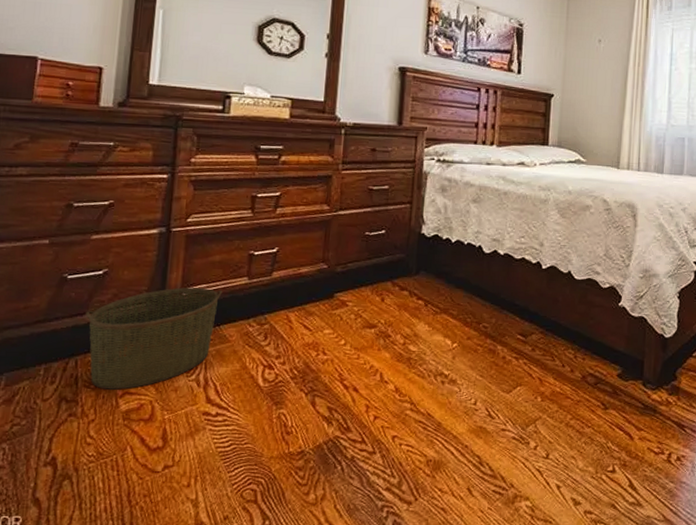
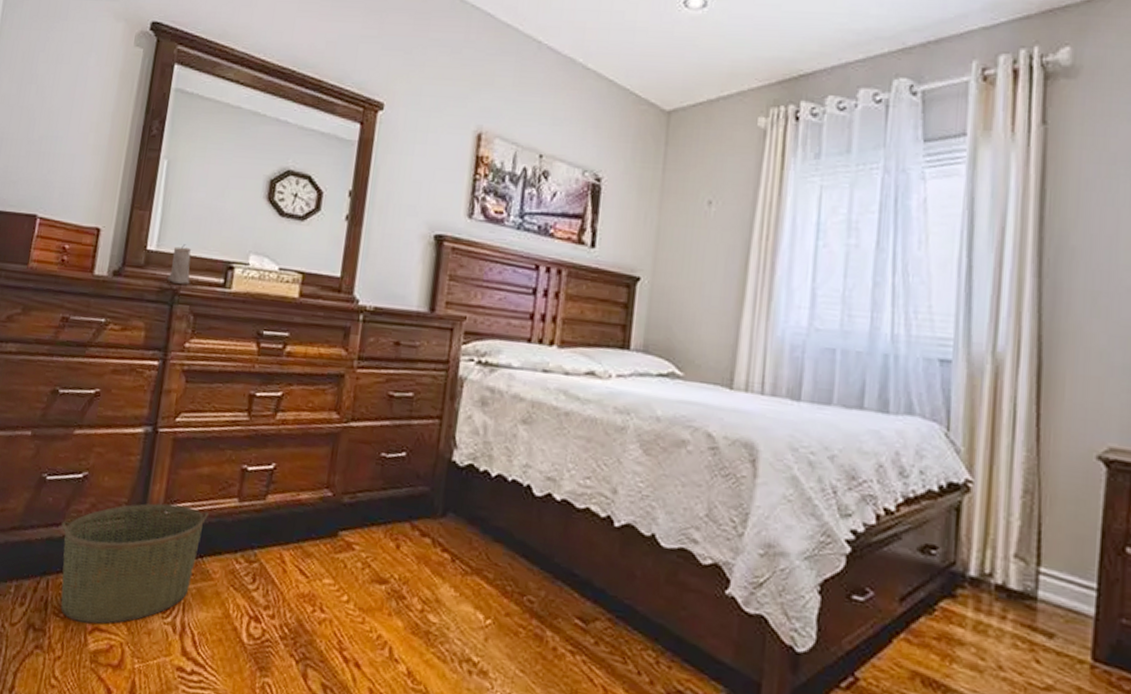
candle: none [170,79,192,112] -> present [167,244,191,285]

